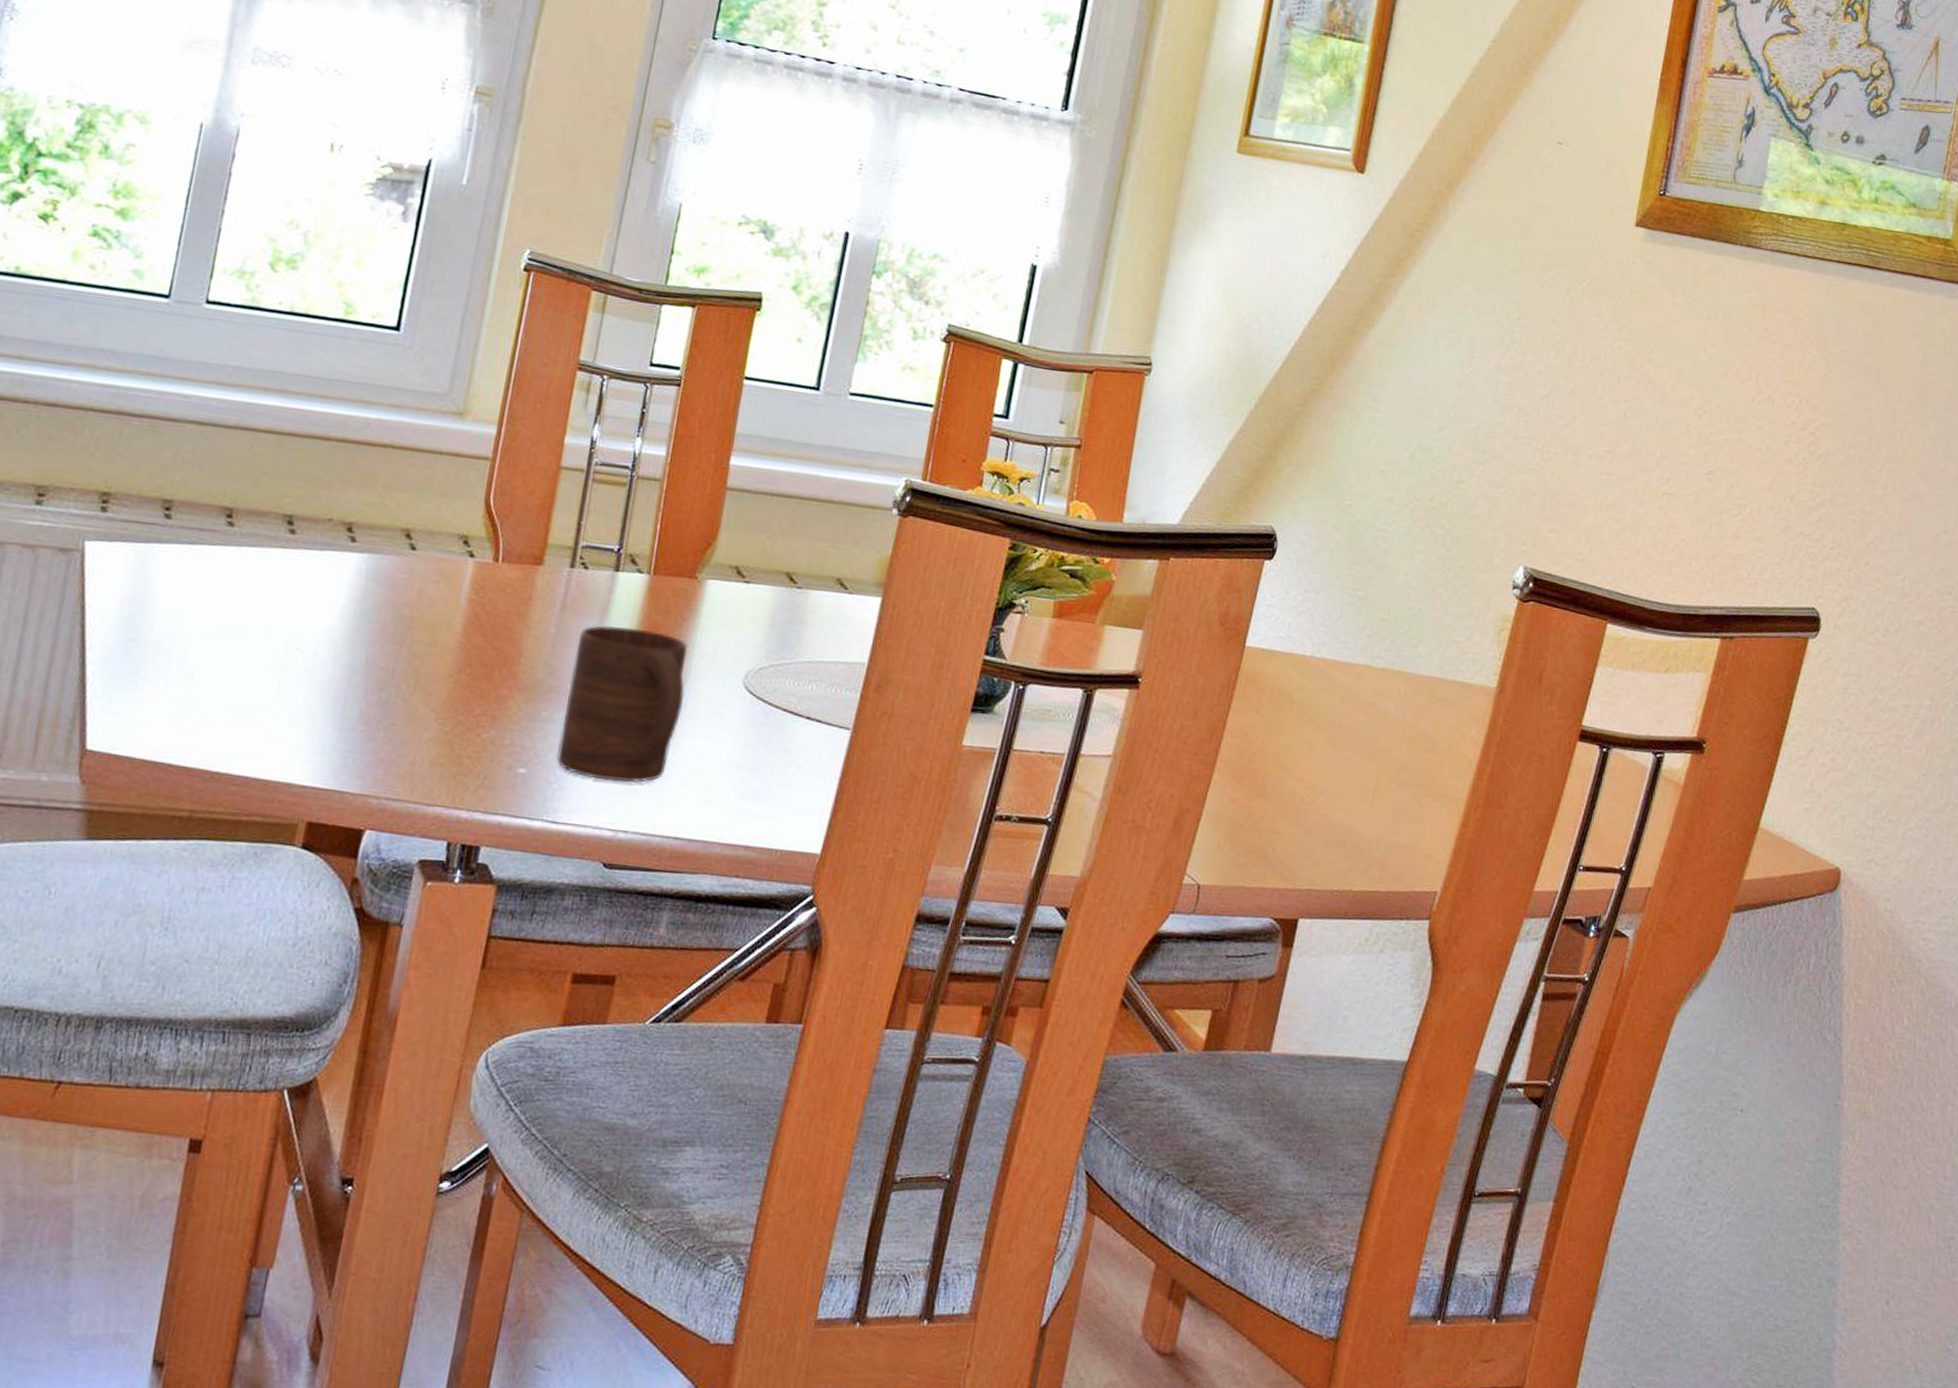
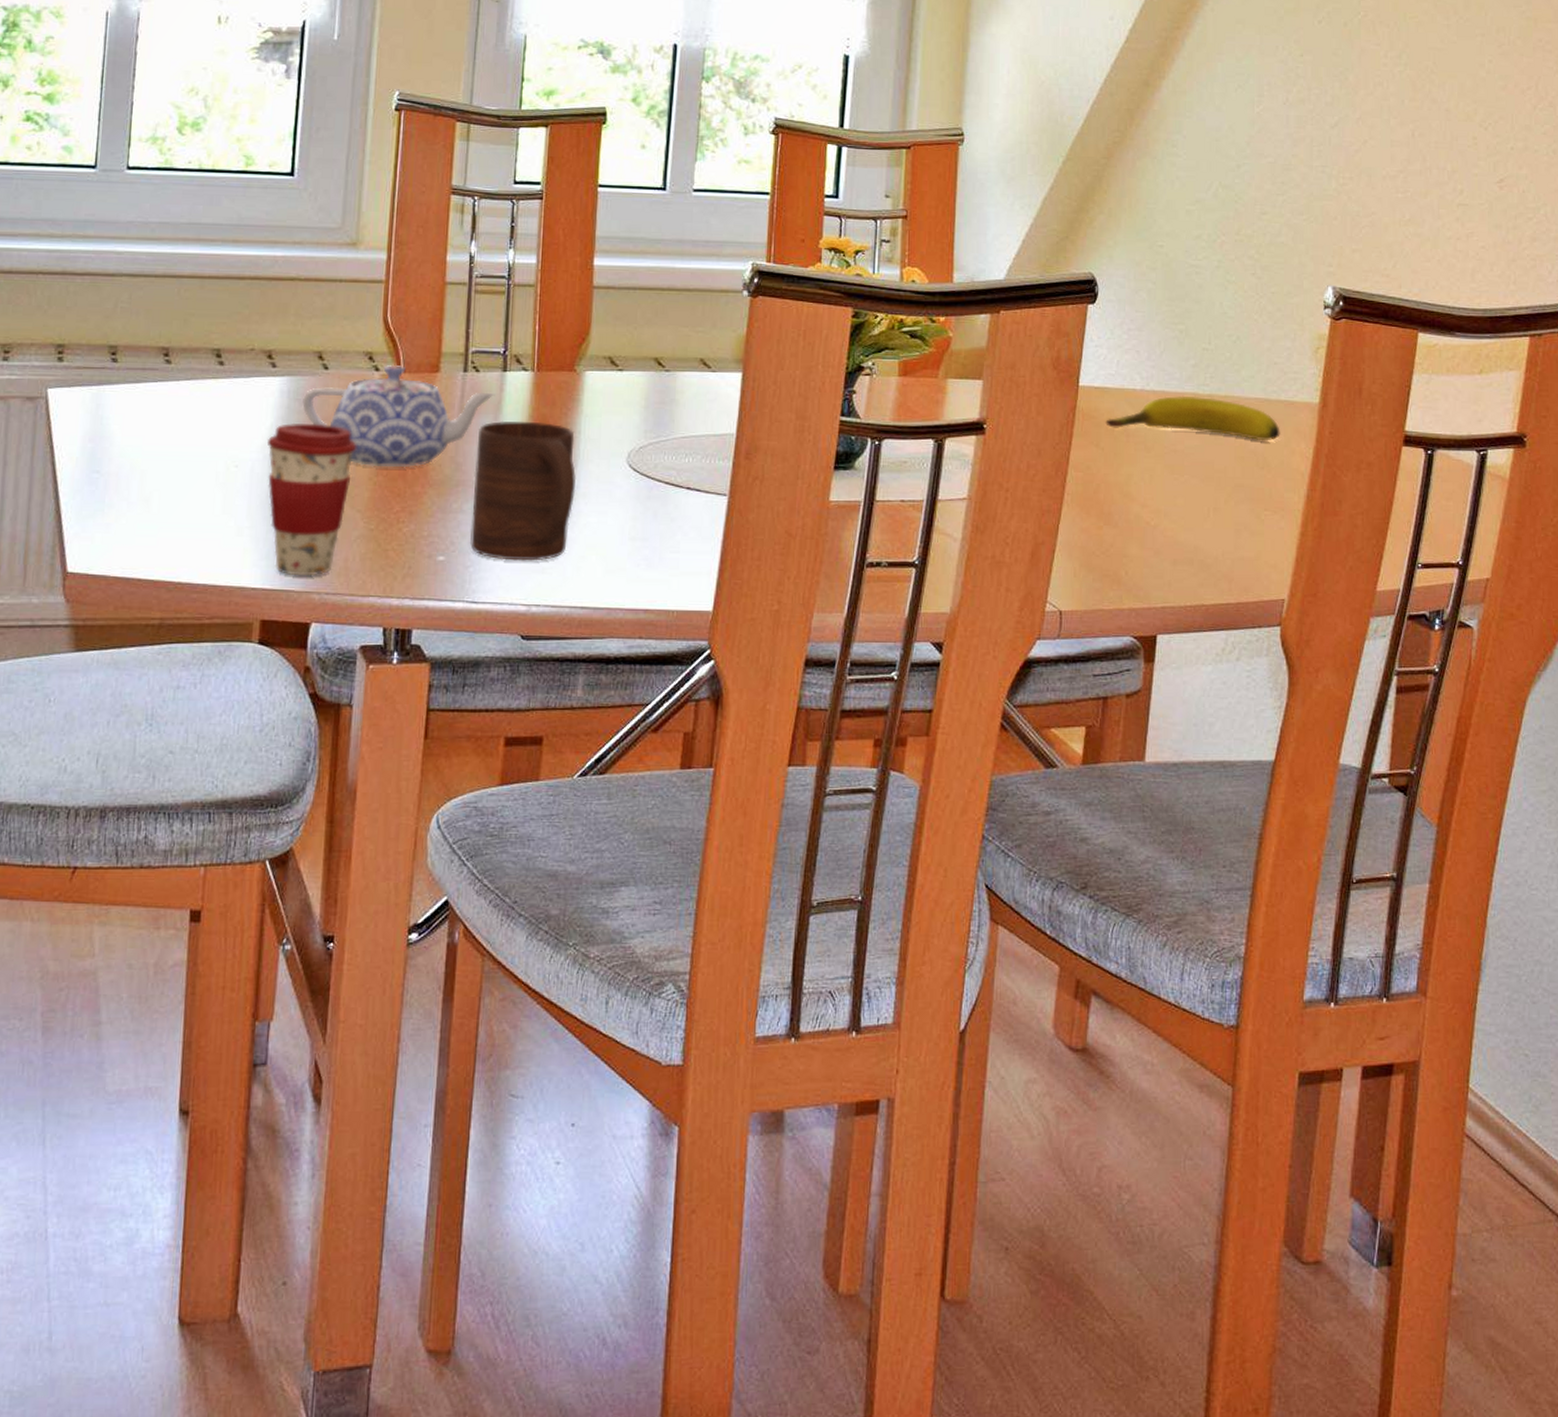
coffee cup: none [330,606,440,778] -> present [266,424,357,576]
teapot: none [381,551,603,668] -> present [302,364,495,468]
banana: none [1269,665,1453,723] -> present [1105,395,1280,440]

